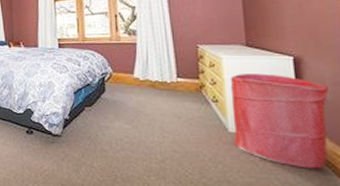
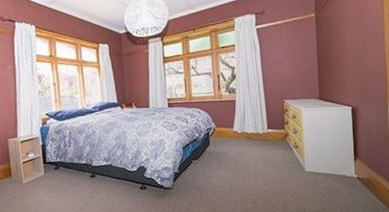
laundry hamper: present [230,73,329,169] -> none [307,121,374,194]

